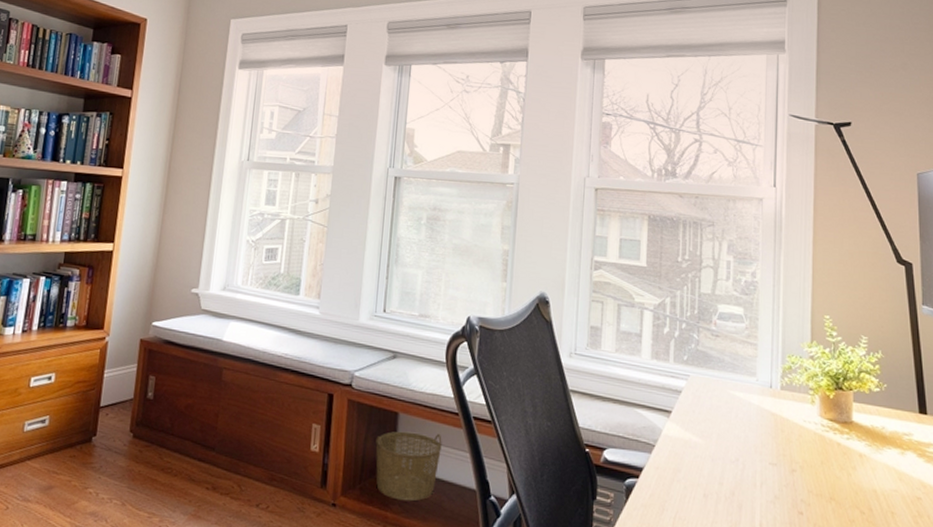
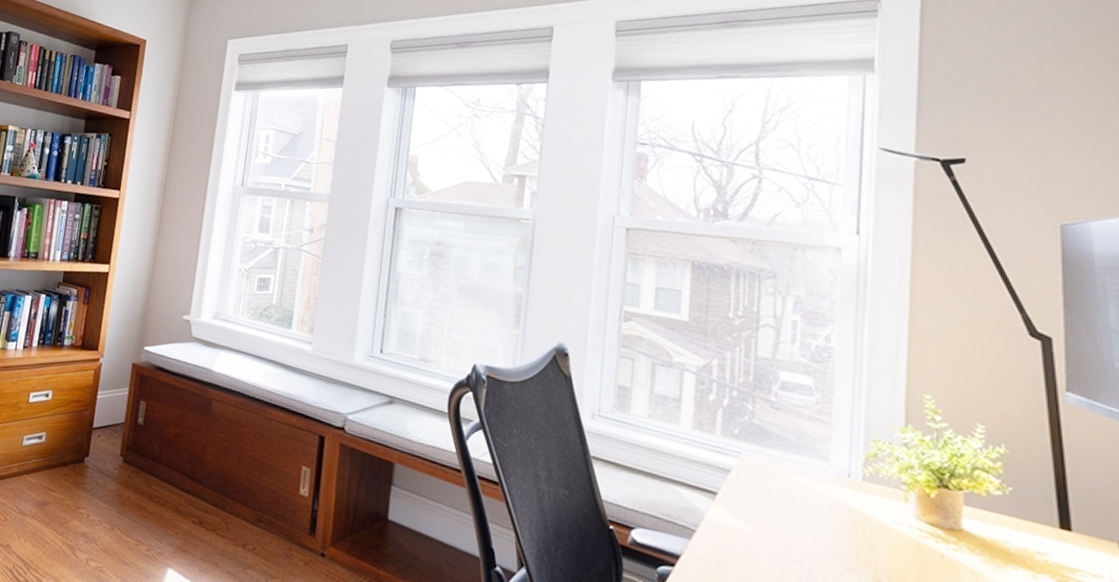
basket: present [375,431,442,502] -> none [368,483,442,562]

